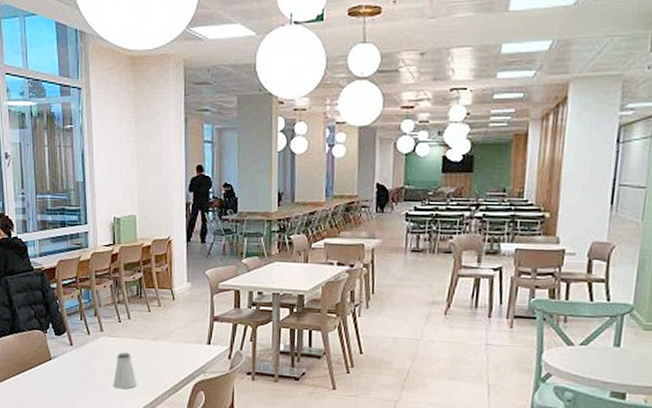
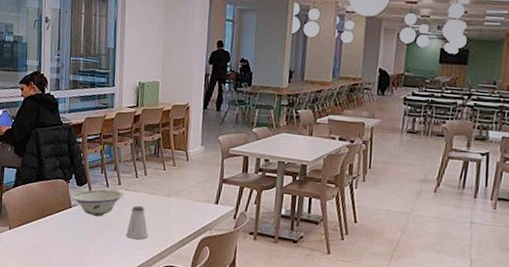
bowl: none [50,337,108,367] -> present [71,189,125,217]

